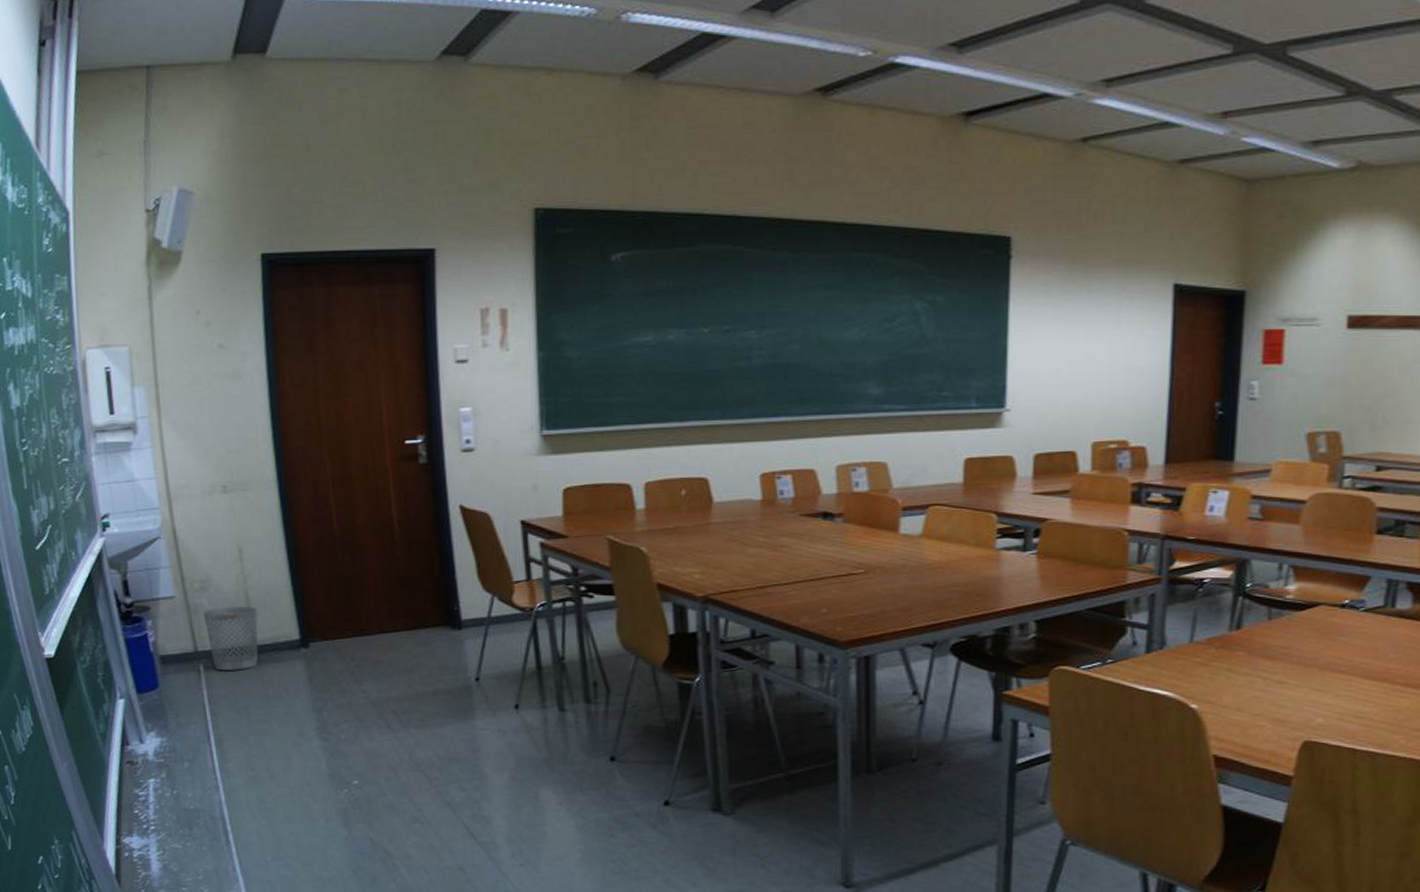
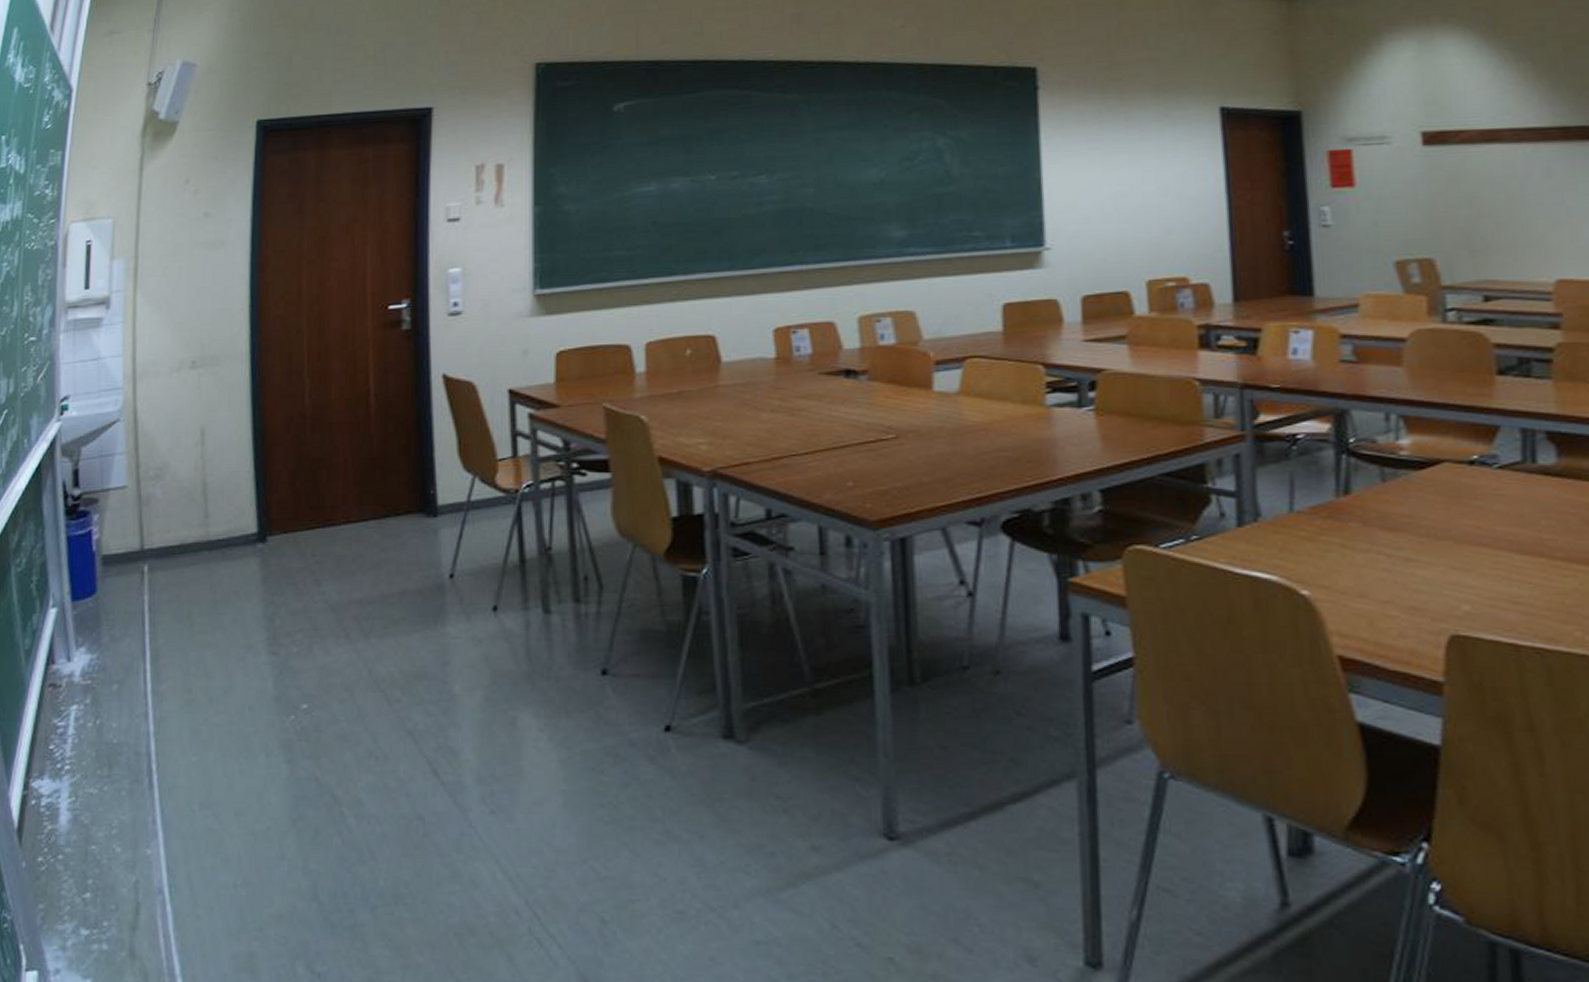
wastebasket: present [203,605,258,672] -> none [154,495,214,572]

